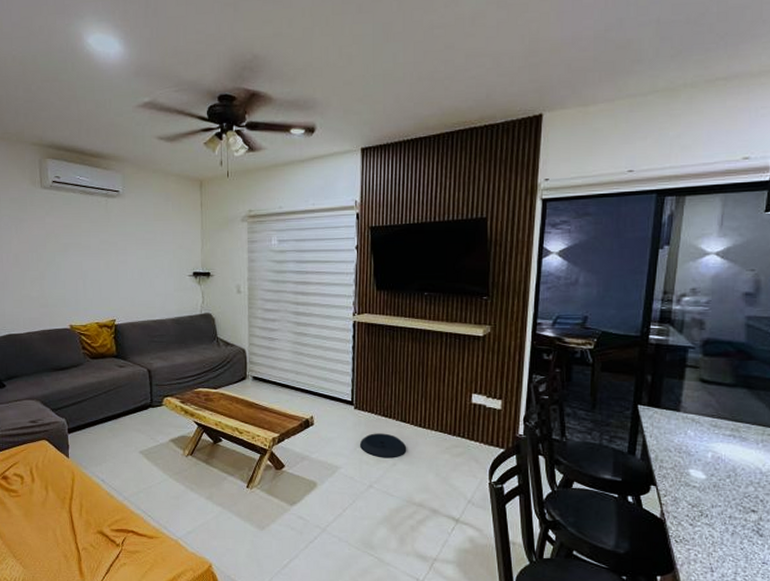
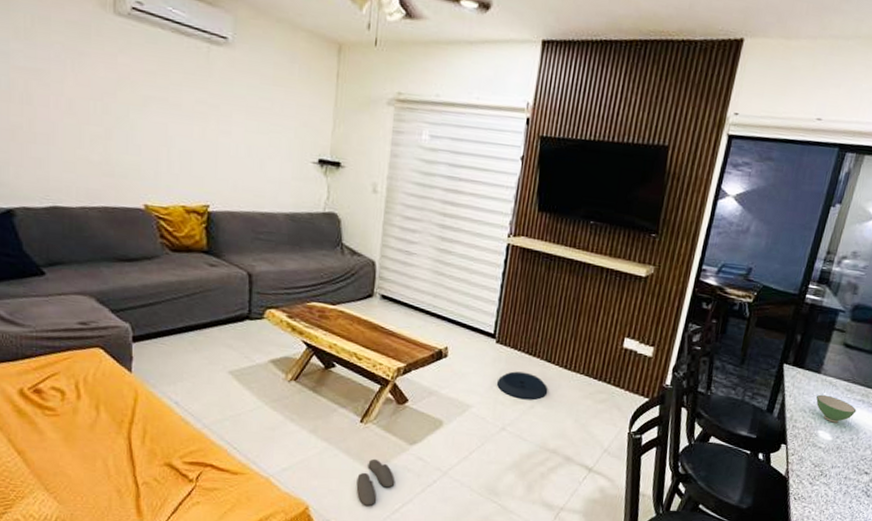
slippers: none [249,519,282,562] -> present [356,458,395,506]
bowl: none [679,432,728,460] -> present [815,394,857,423]

